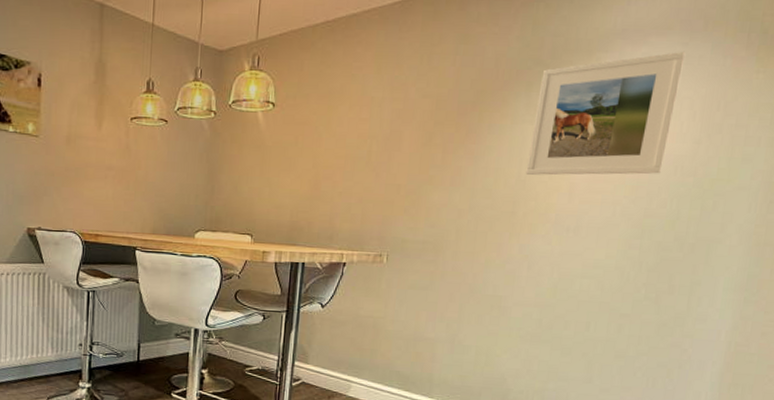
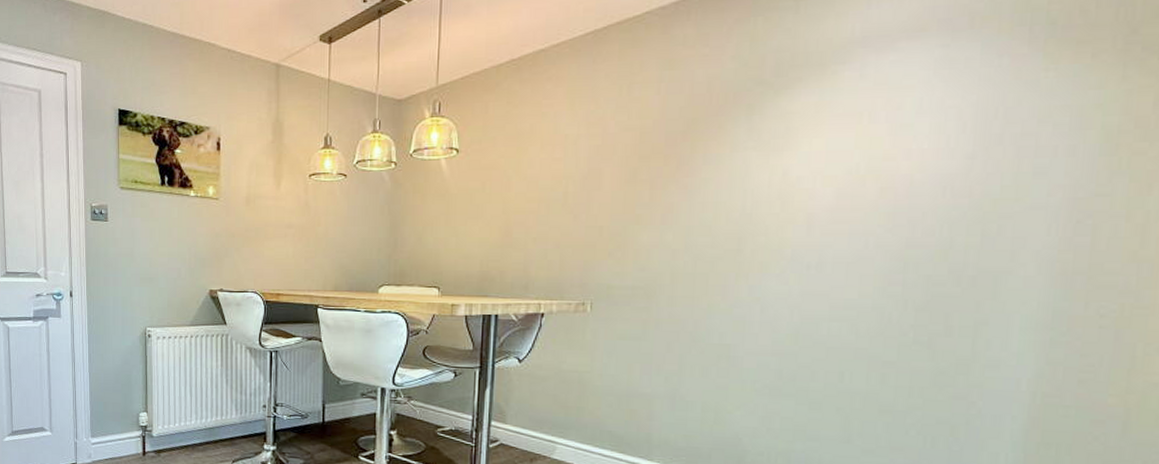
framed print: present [525,51,686,175] -> none [751,54,948,207]

